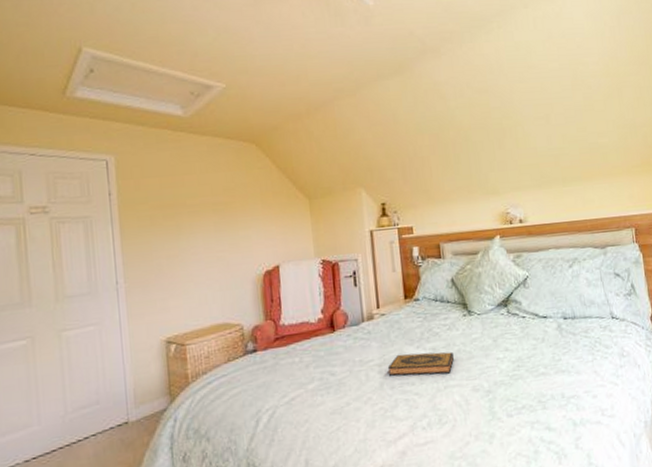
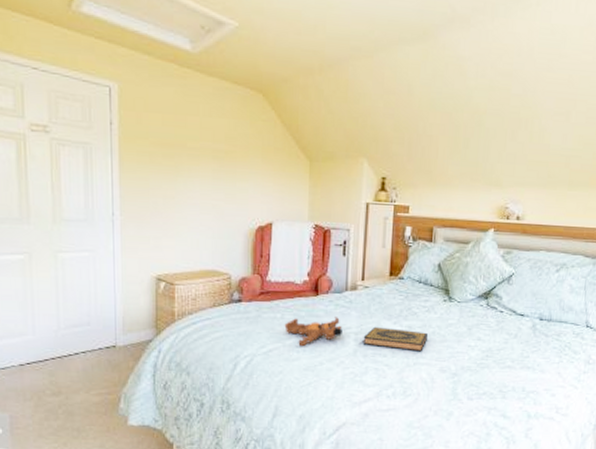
teddy bear: none [304,351,365,390] -> present [284,317,342,347]

